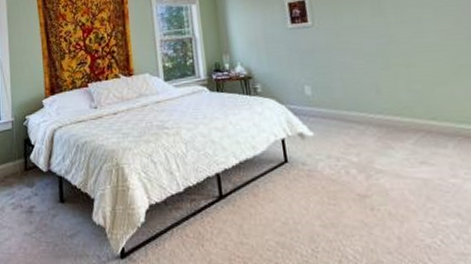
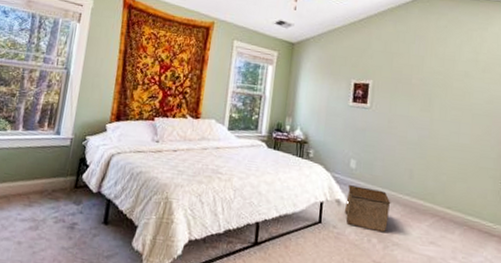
storage bin: none [309,113,365,161] -> present [345,185,391,233]

